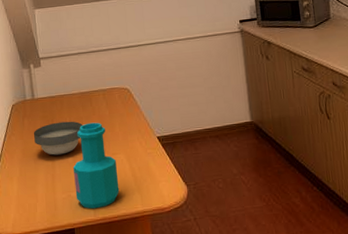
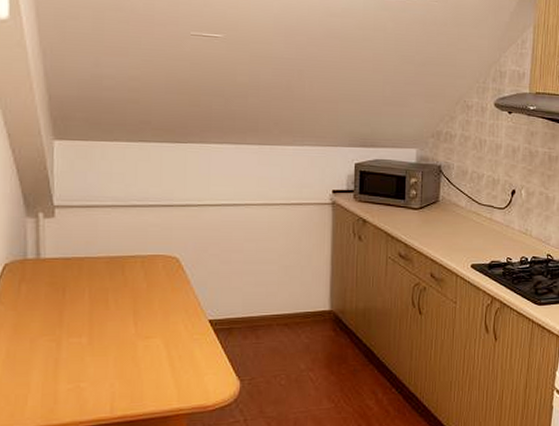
bowl: present [33,121,82,155] -> none [32,292,107,334]
bottle: present [73,122,120,209] -> none [87,296,150,404]

